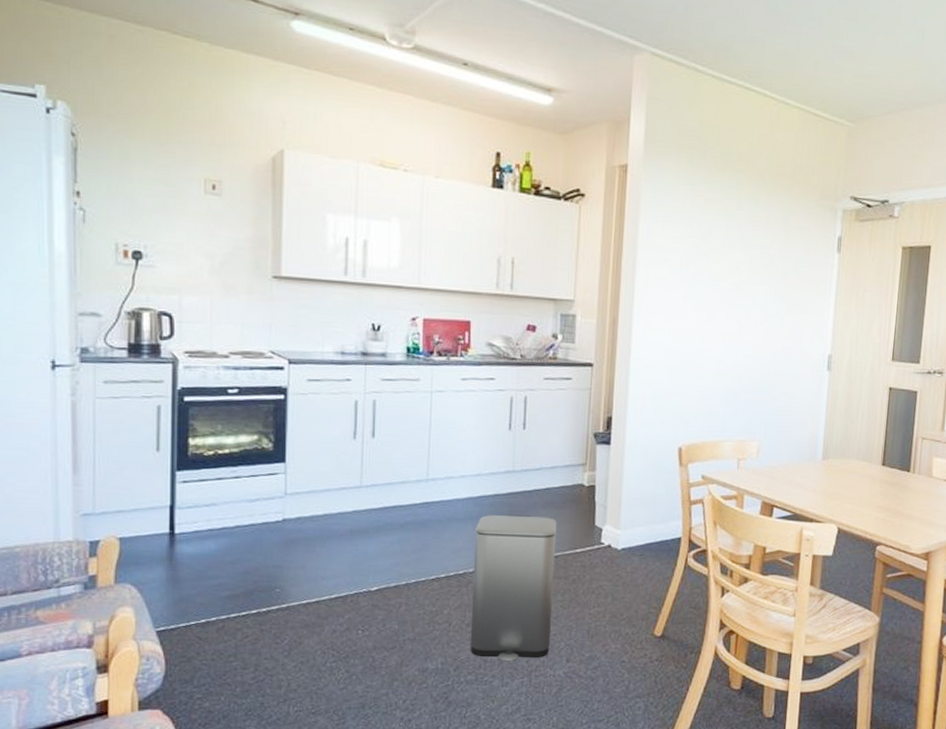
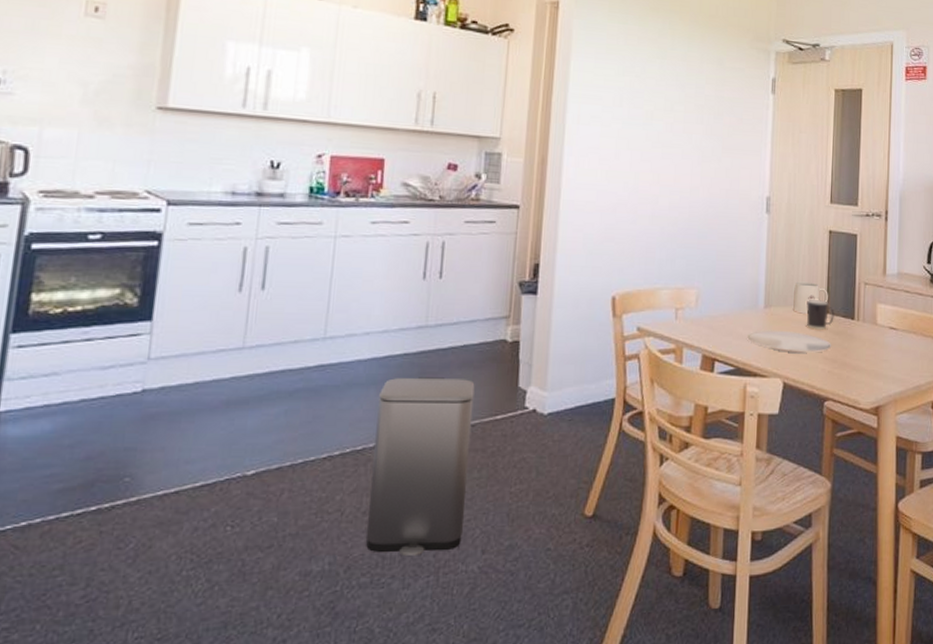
plate: none [805,480,887,502] -> present [747,330,832,353]
mug: none [850,435,885,467] -> present [792,281,828,315]
mug: none [863,453,891,481] -> present [806,300,835,330]

